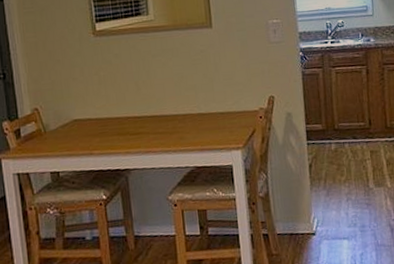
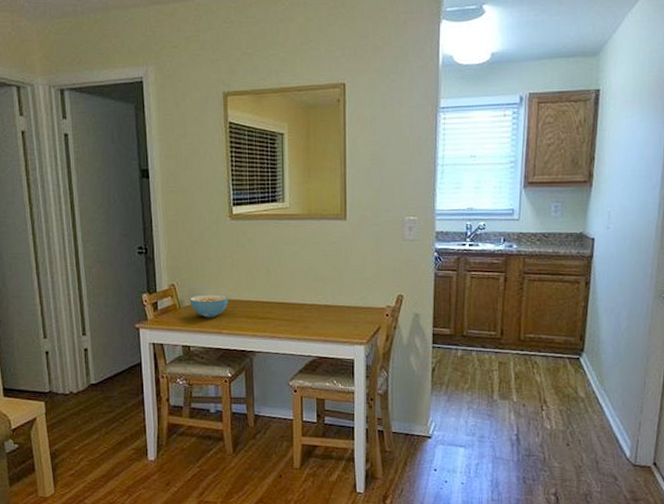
cereal bowl: none [56,114,99,140] -> present [190,294,229,318]

